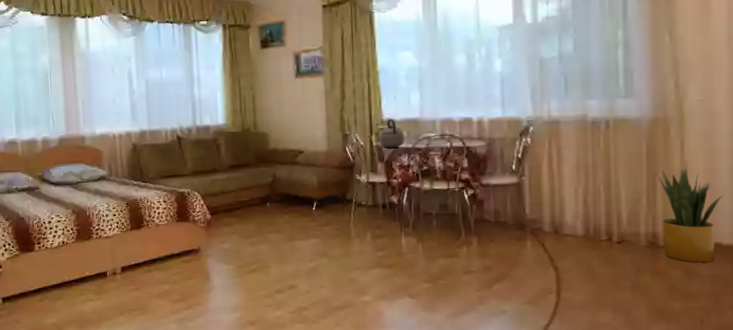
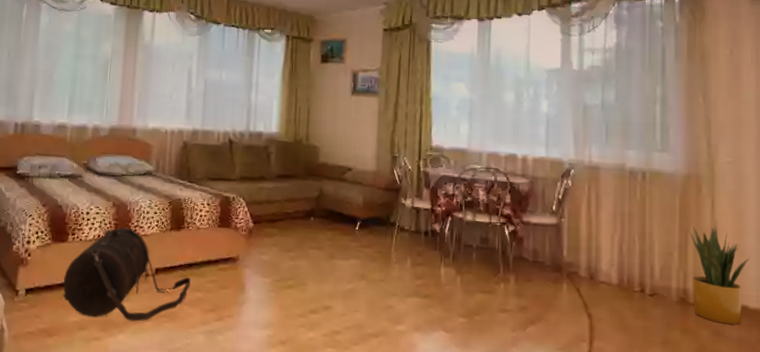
duffel bag: none [35,231,157,318] -> present [60,227,191,322]
teapot: present [378,118,404,148] -> none [426,146,451,176]

